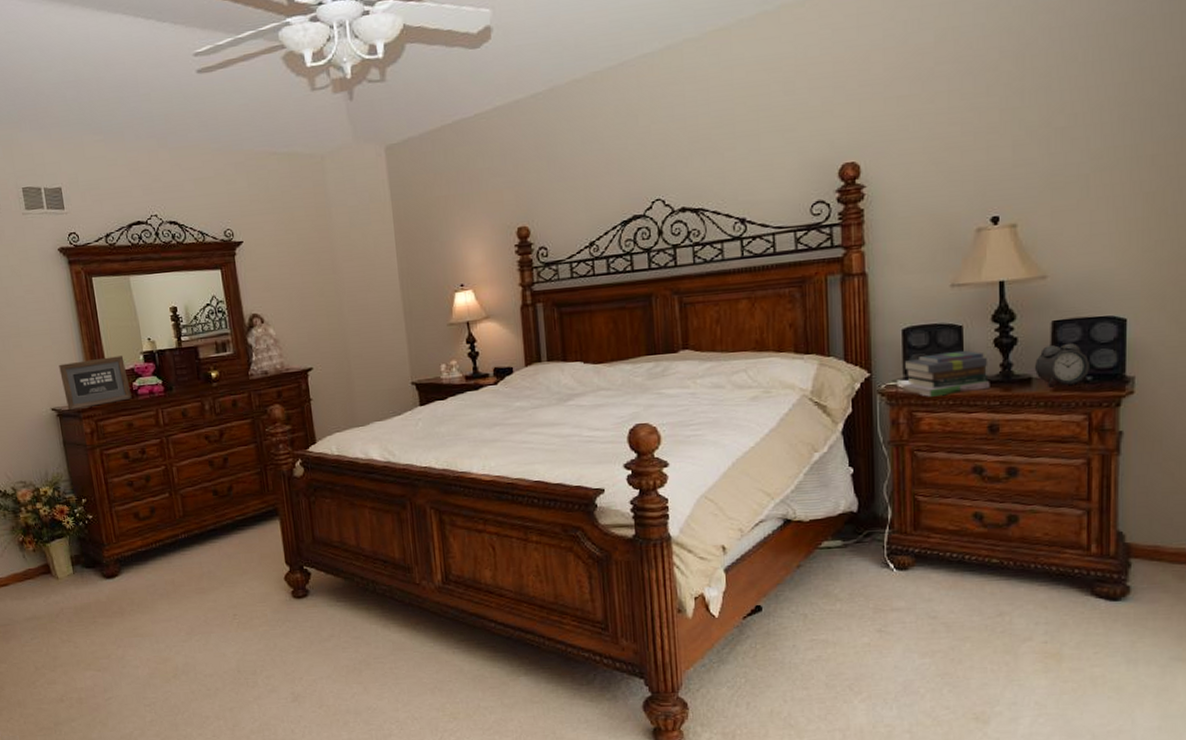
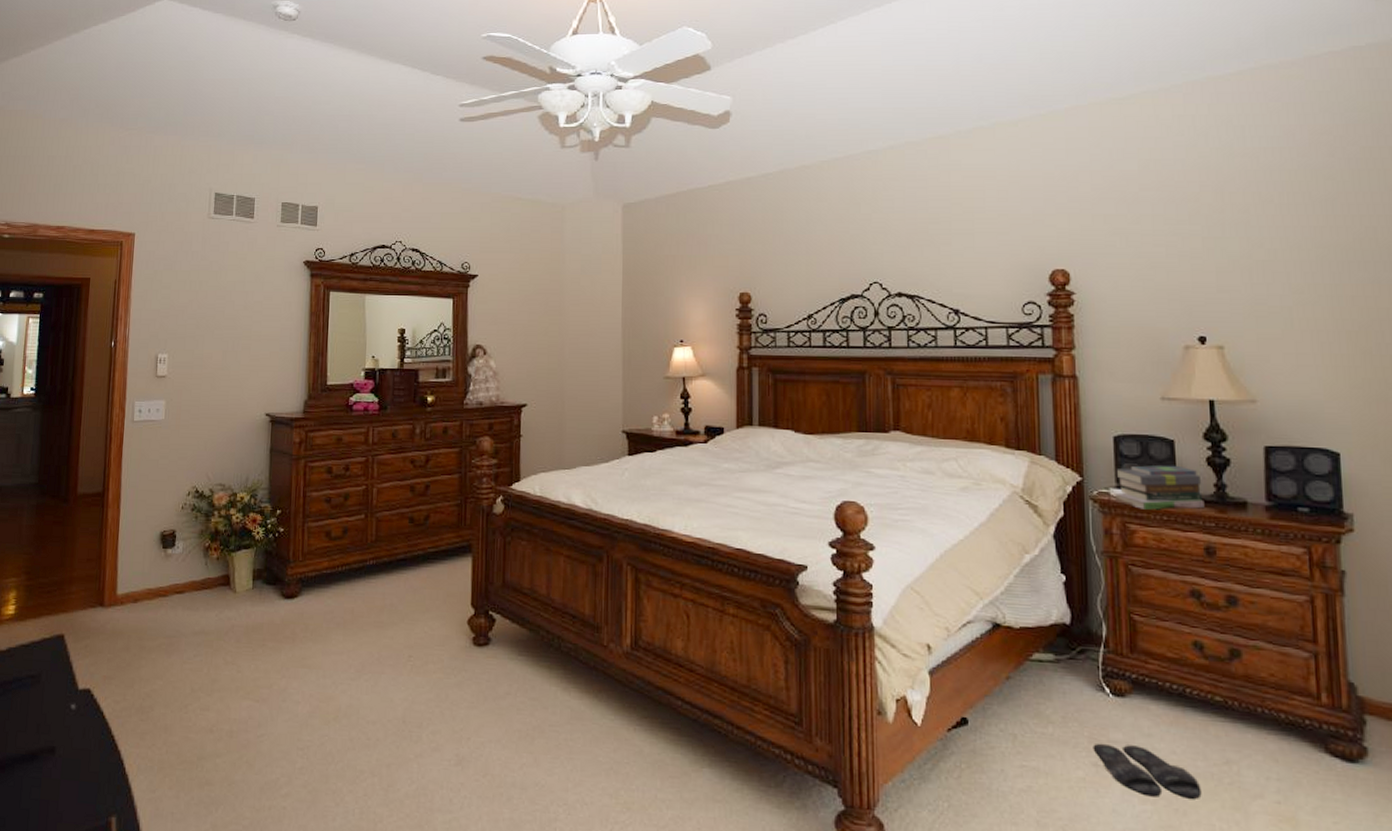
picture frame: present [59,356,132,411] -> none [281,369,347,418]
slippers: none [877,610,976,652] -> present [1093,743,1202,799]
alarm clock: present [1034,342,1091,388] -> none [1249,470,1307,515]

